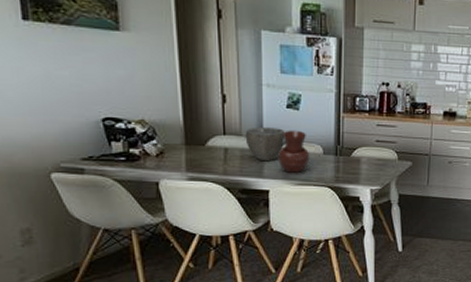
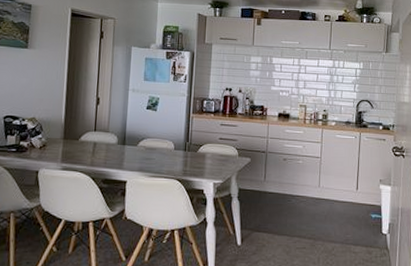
bowl: present [245,126,285,162] -> none [111,124,144,155]
vase: present [278,130,309,173] -> none [136,128,162,166]

